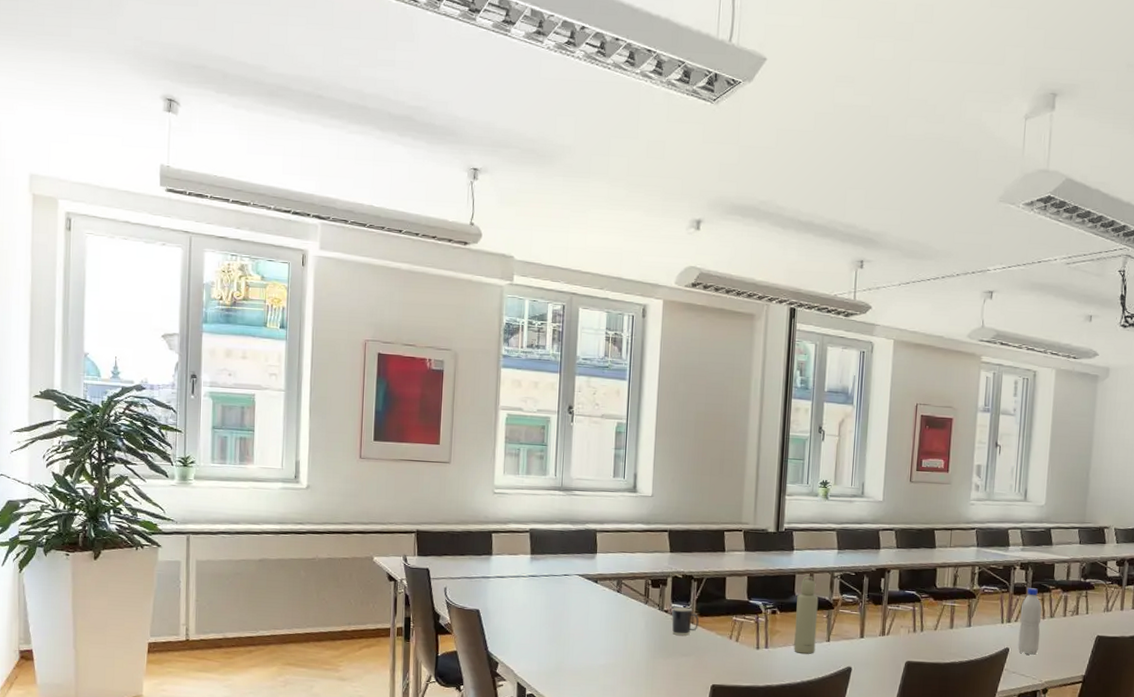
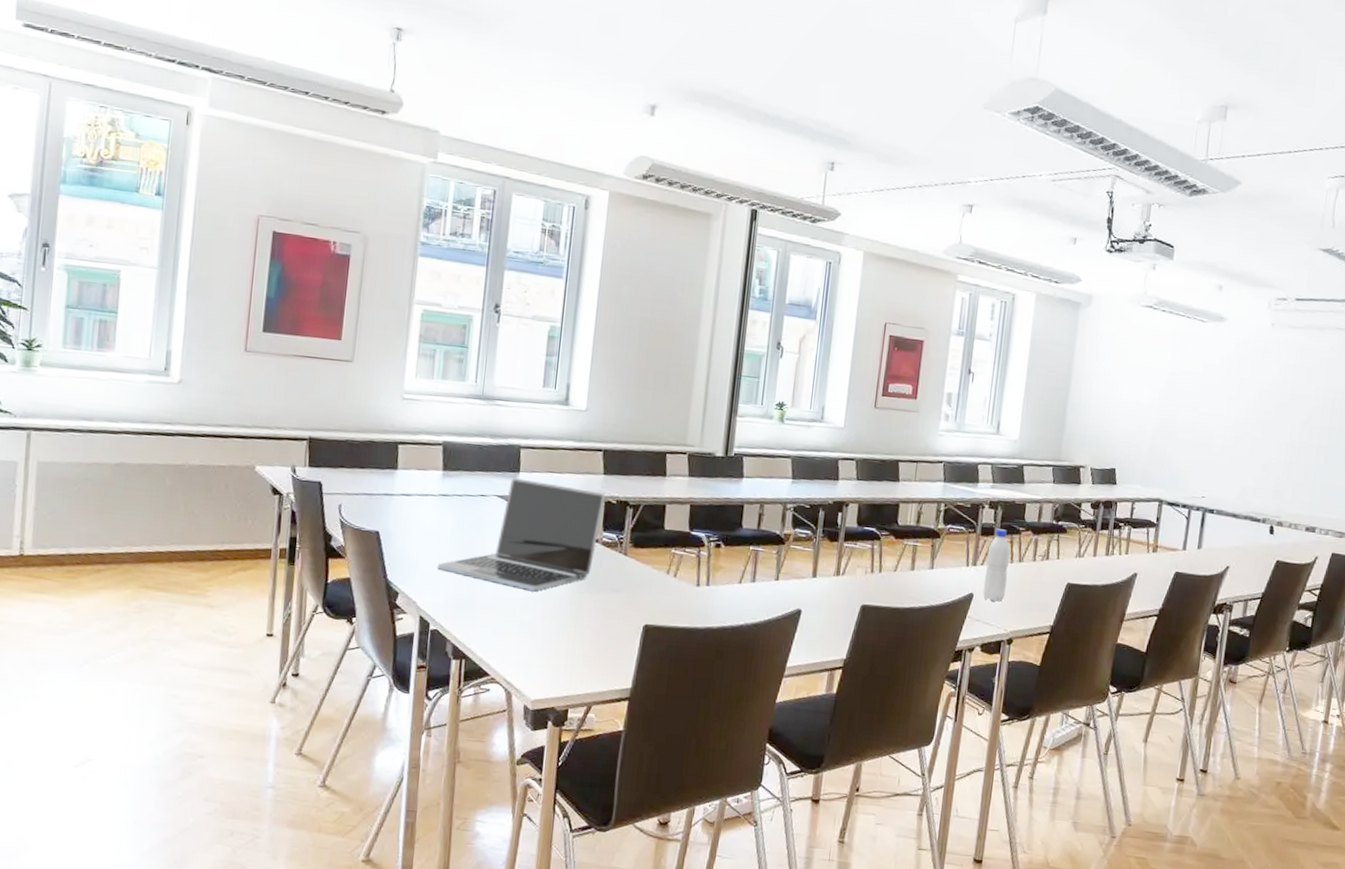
laptop: none [530,558,672,657] -> present [437,478,606,591]
mug: present [671,607,699,636] -> none [601,536,633,569]
bottle: present [794,576,819,654] -> none [738,507,769,594]

